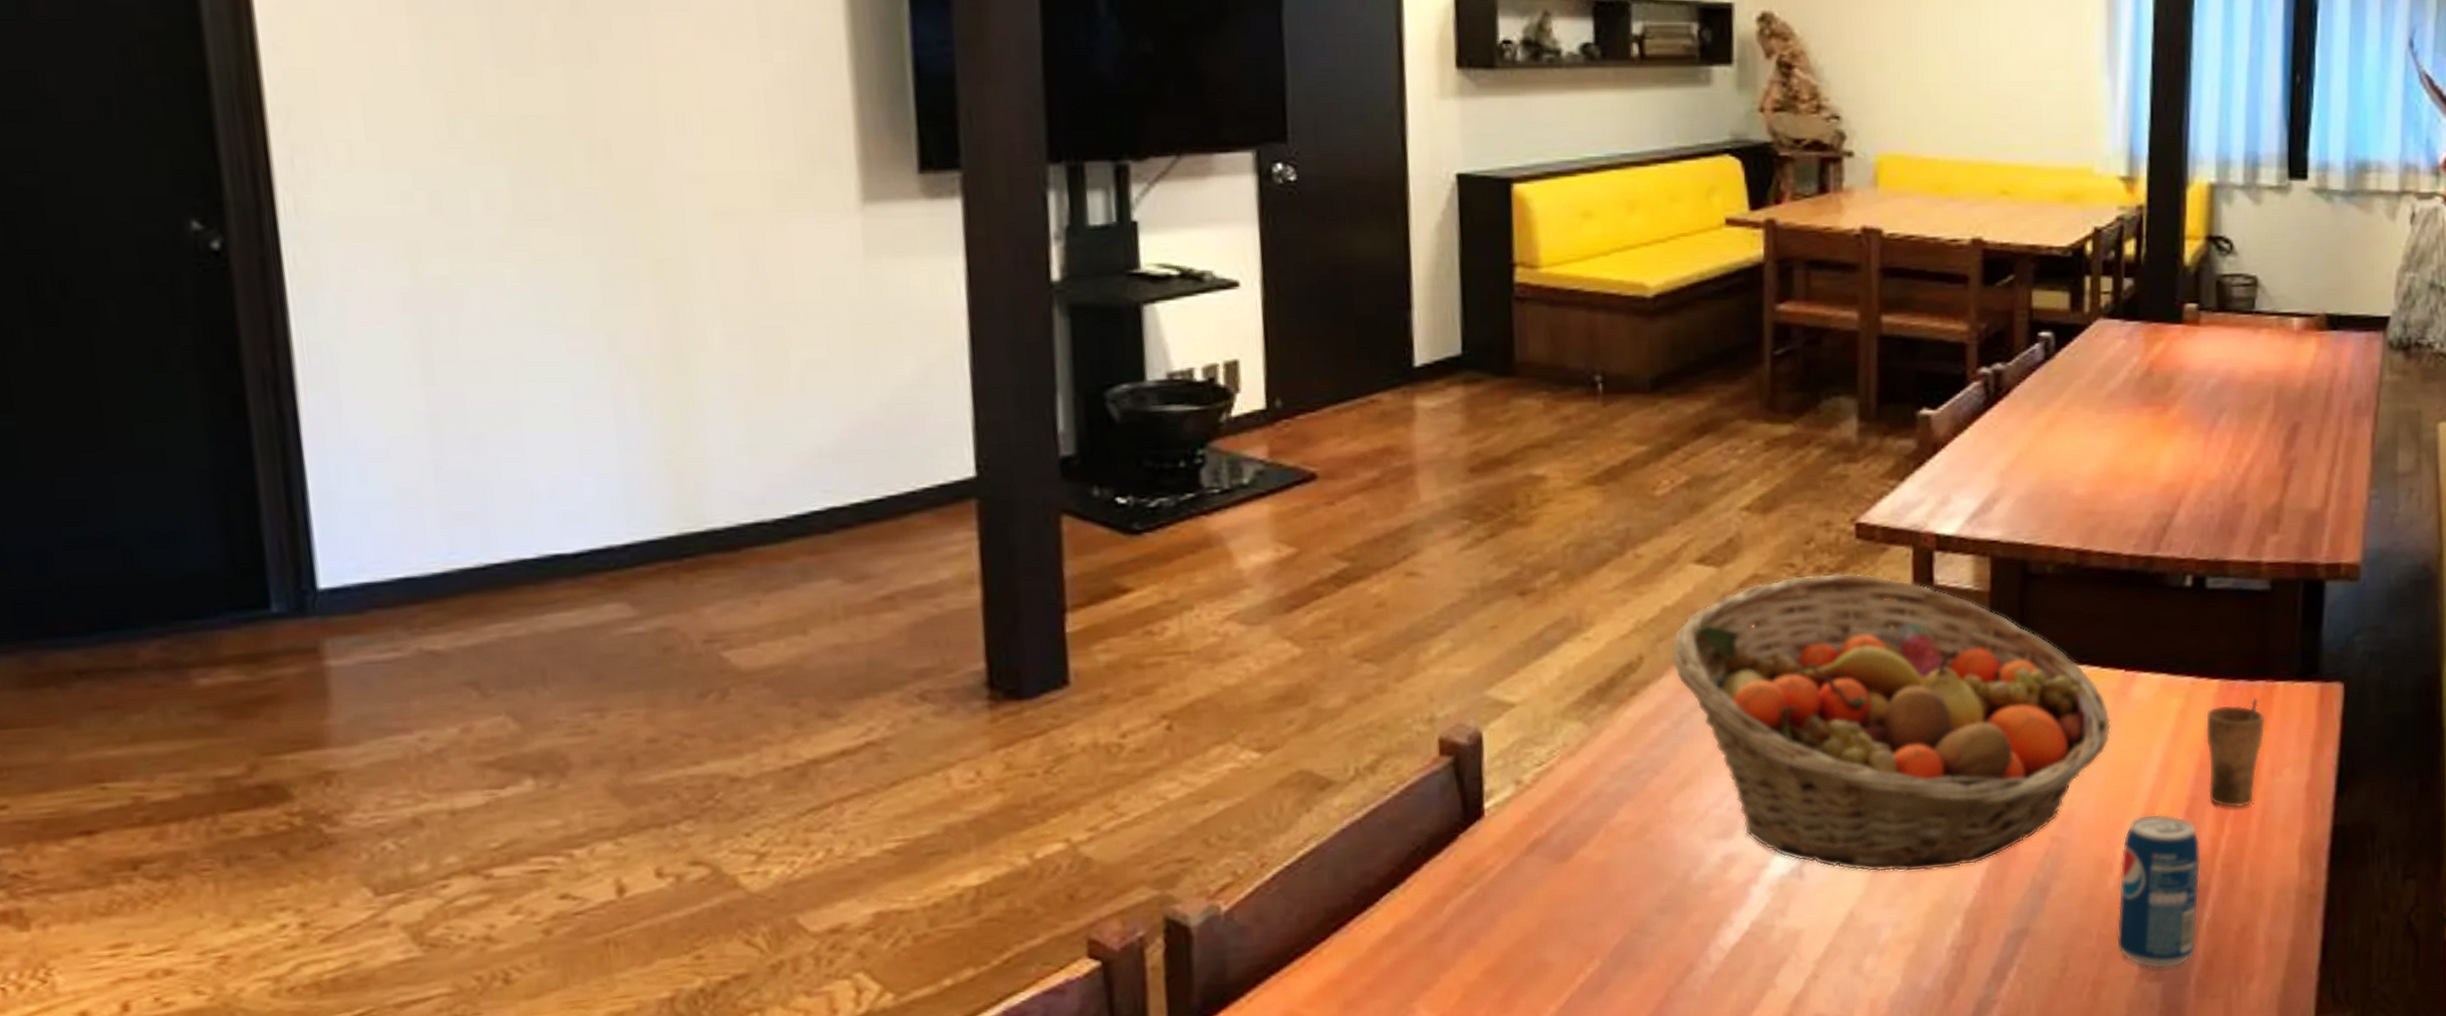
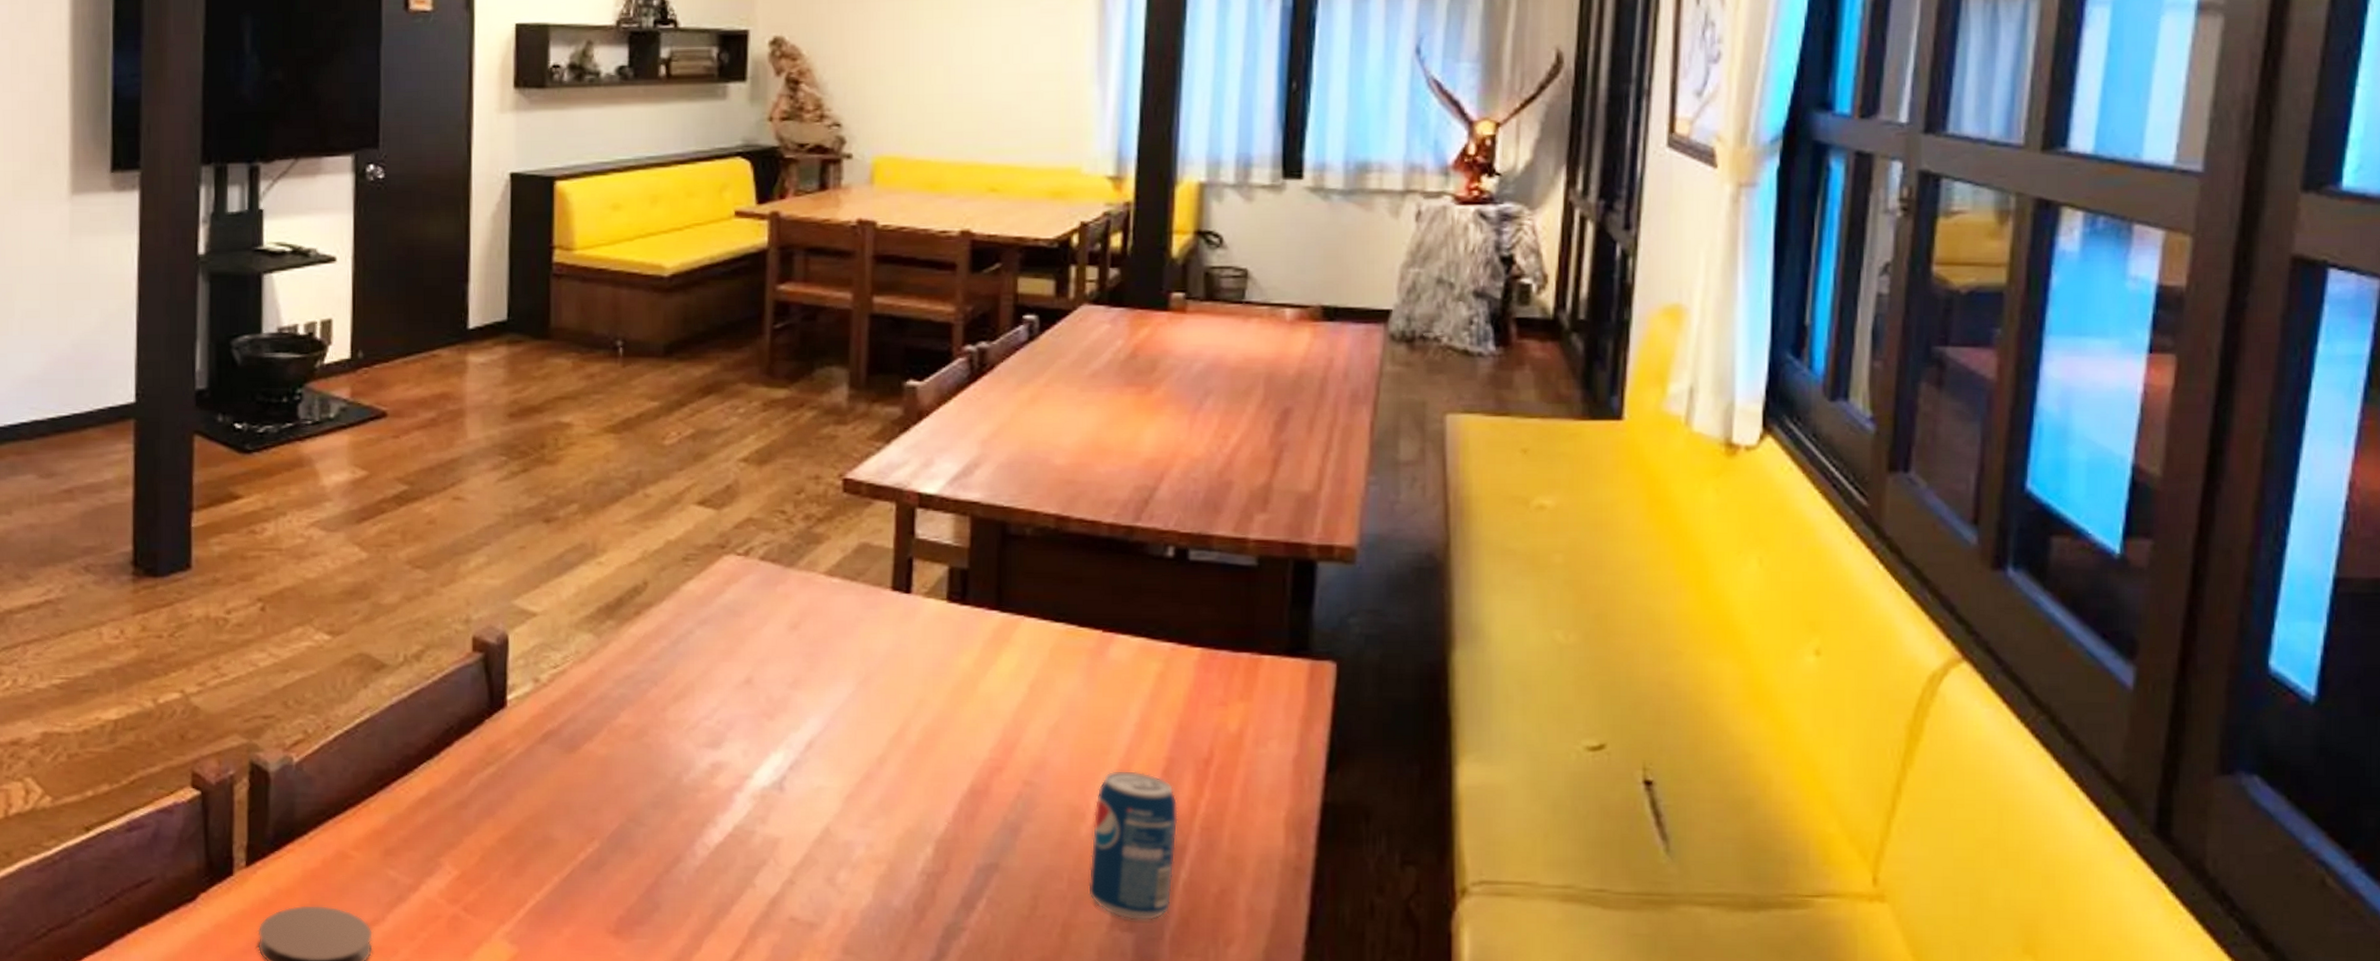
fruit basket: present [1671,572,2112,872] -> none [672,521,1088,799]
cup: present [2205,698,2266,809] -> none [1185,669,1250,774]

